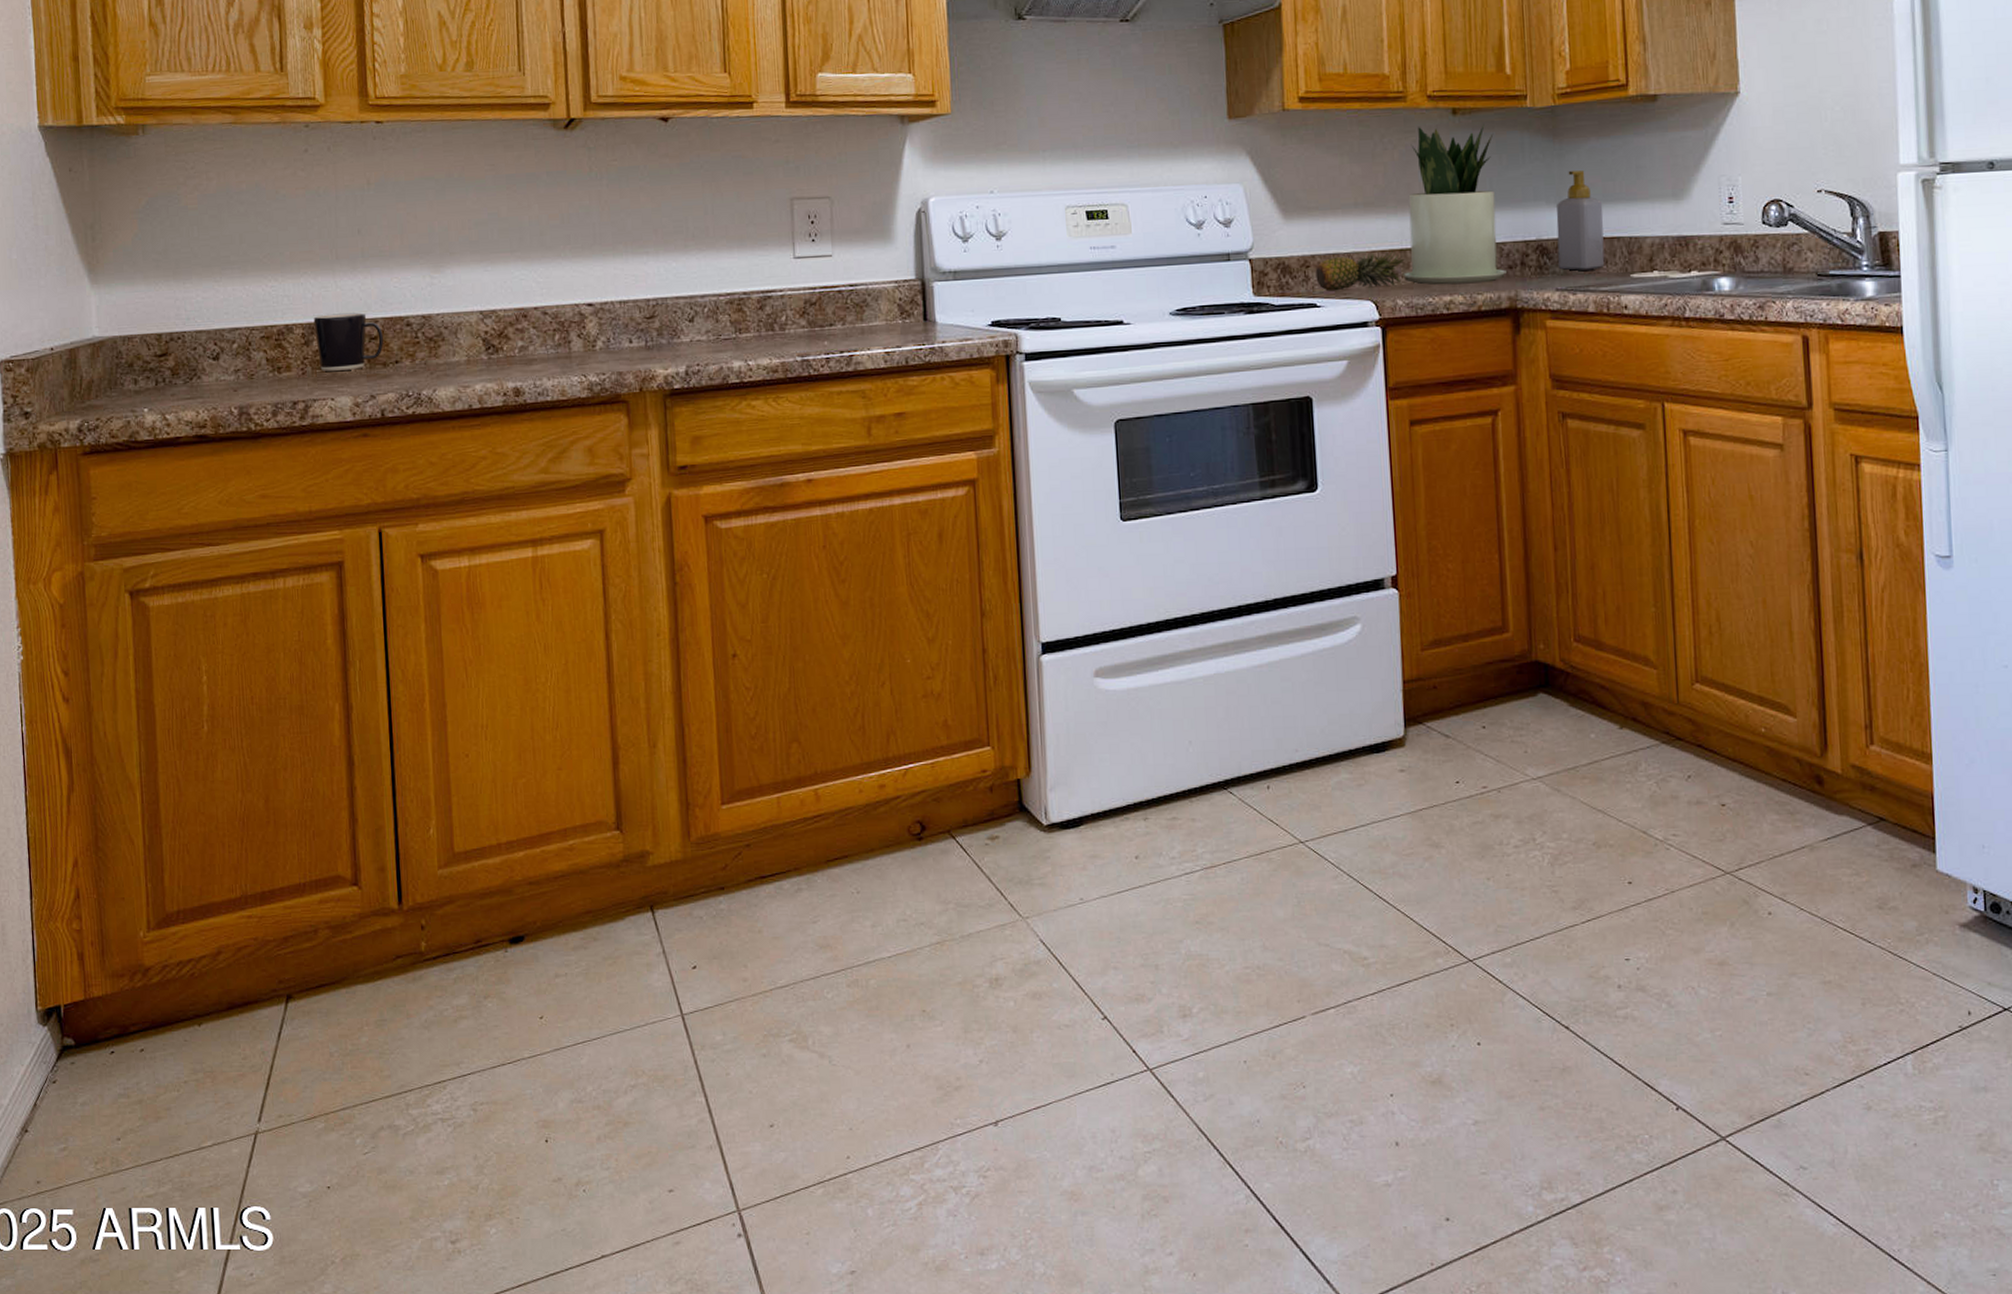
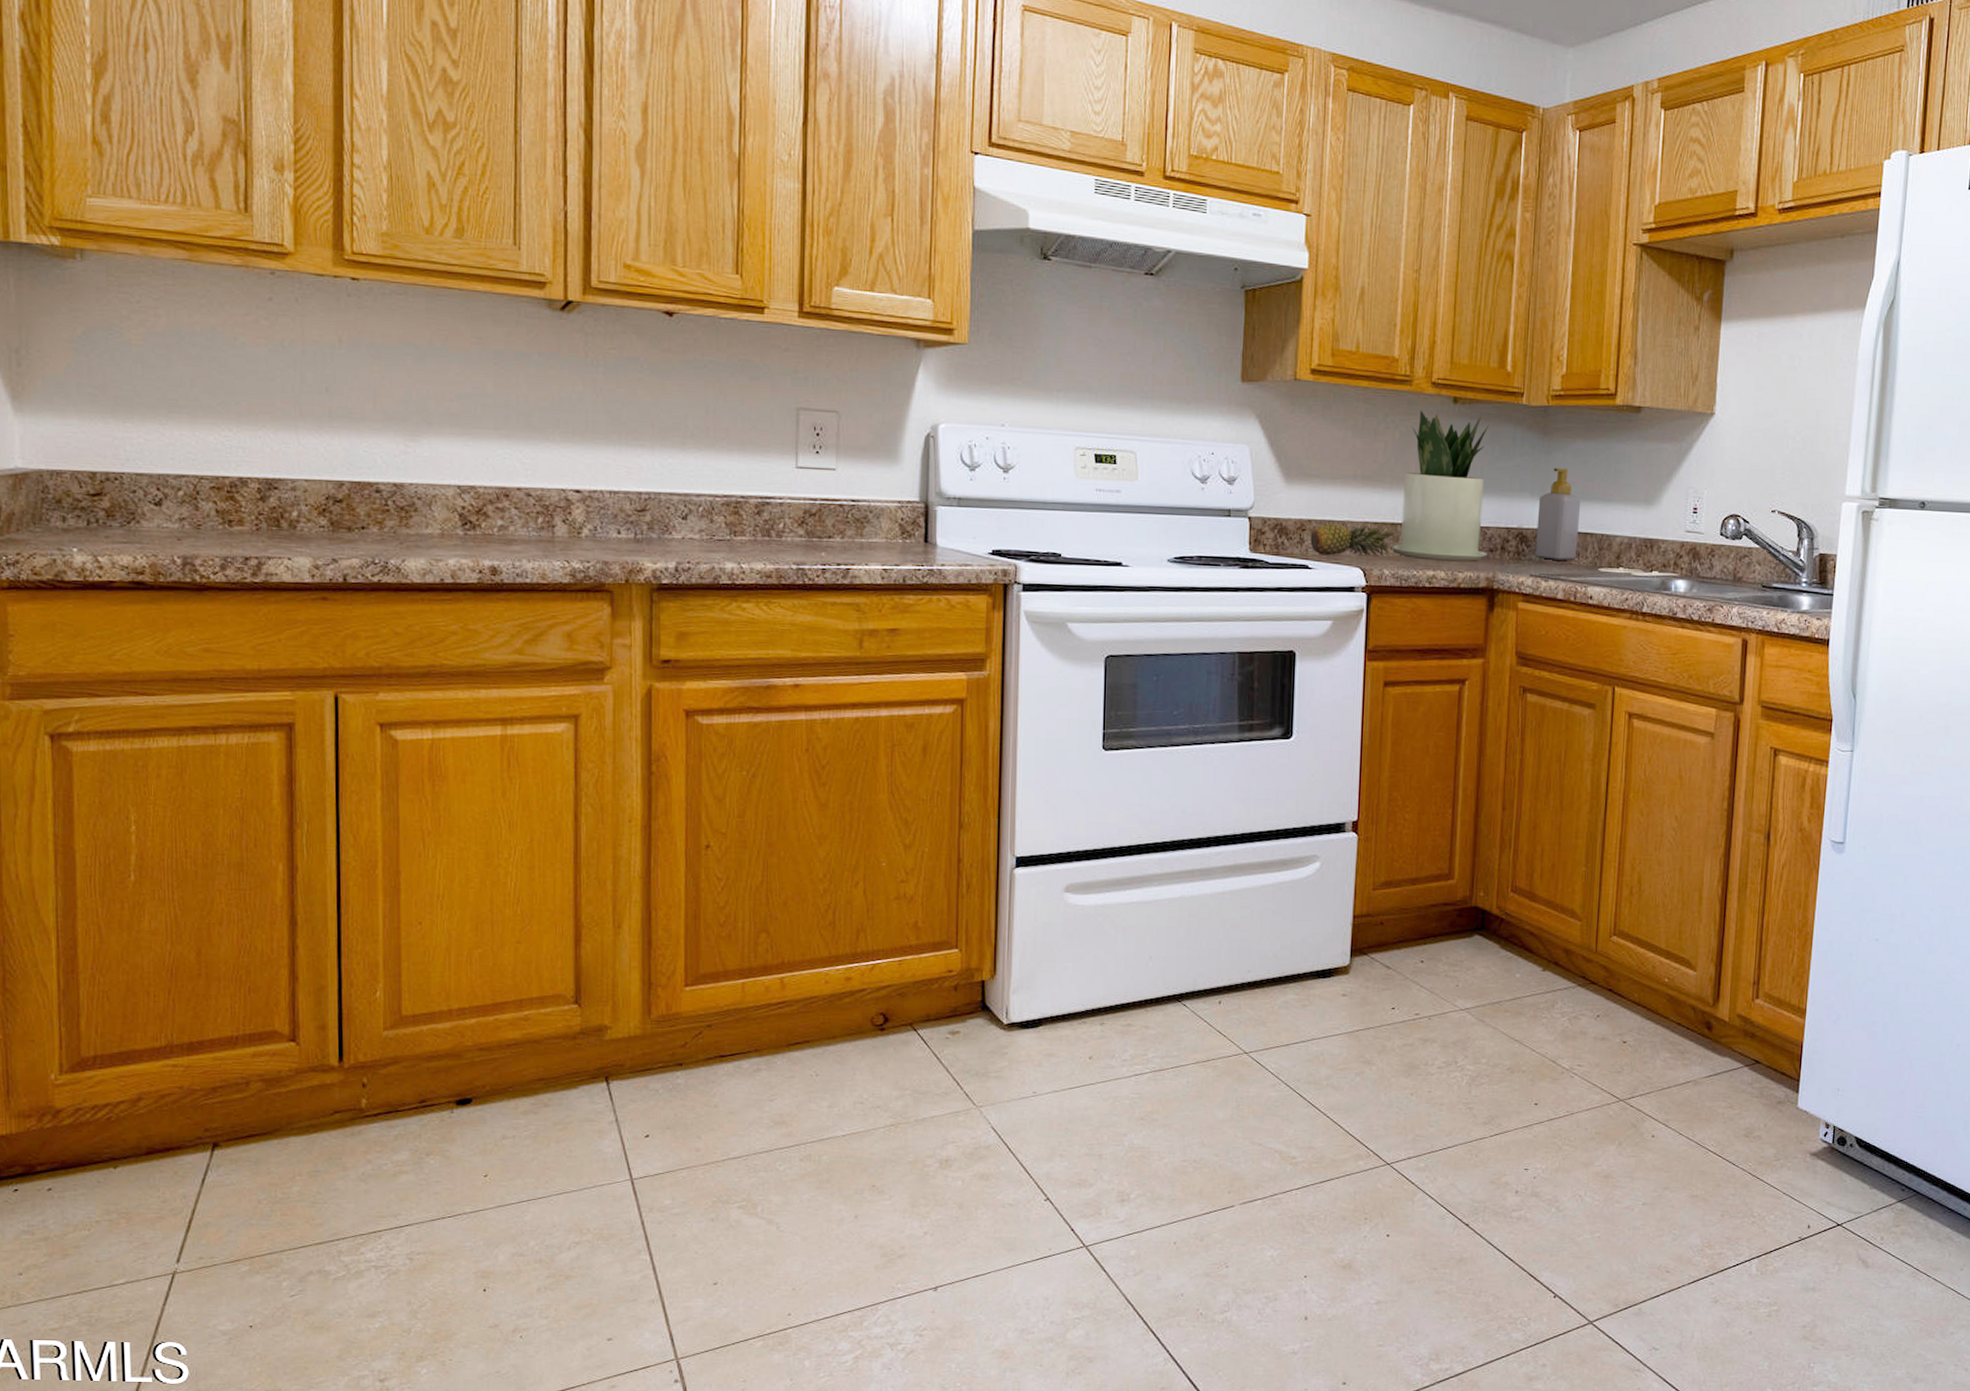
mug: present [313,312,384,372] -> none [271,471,349,531]

